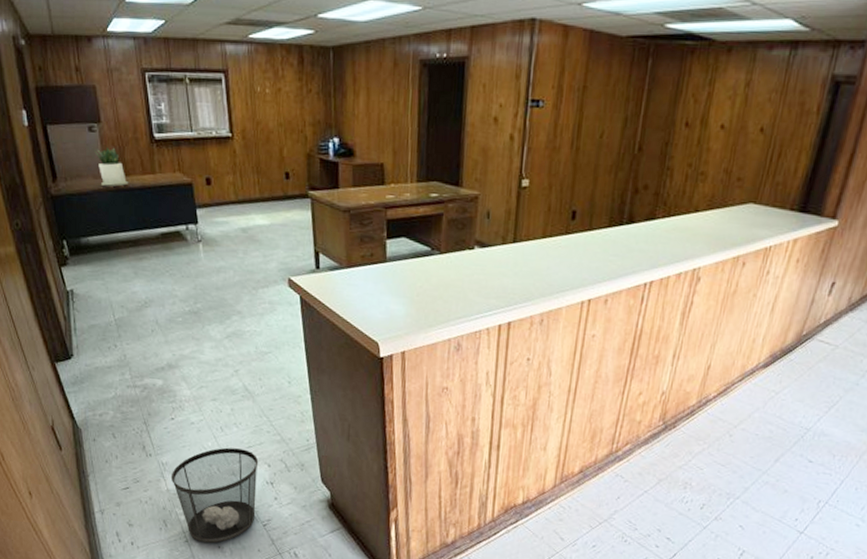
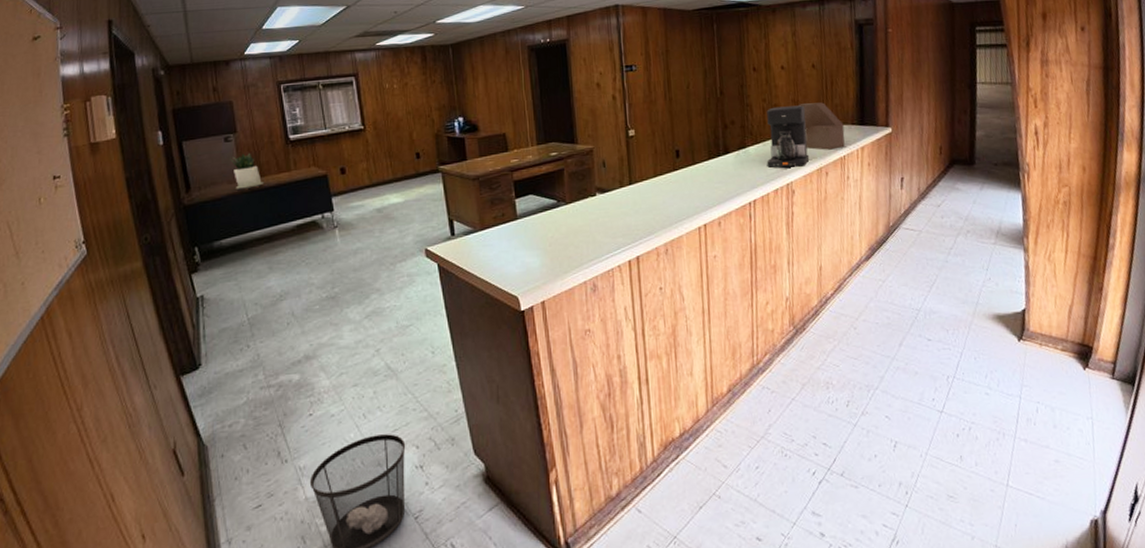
coffee maker: none [675,175,738,253] -> present [766,105,810,169]
file organizer: none [726,176,780,237] -> present [798,102,845,150]

